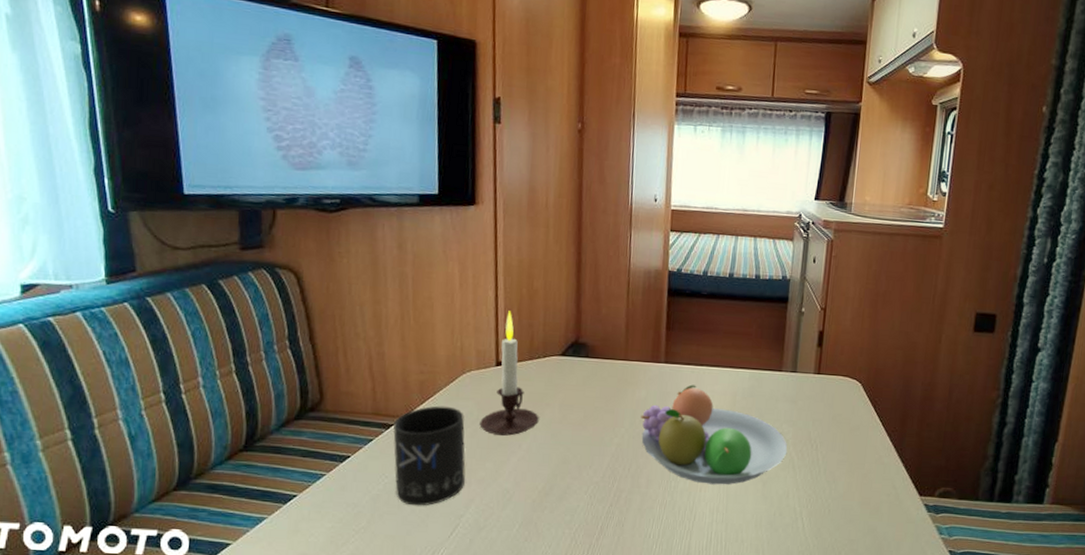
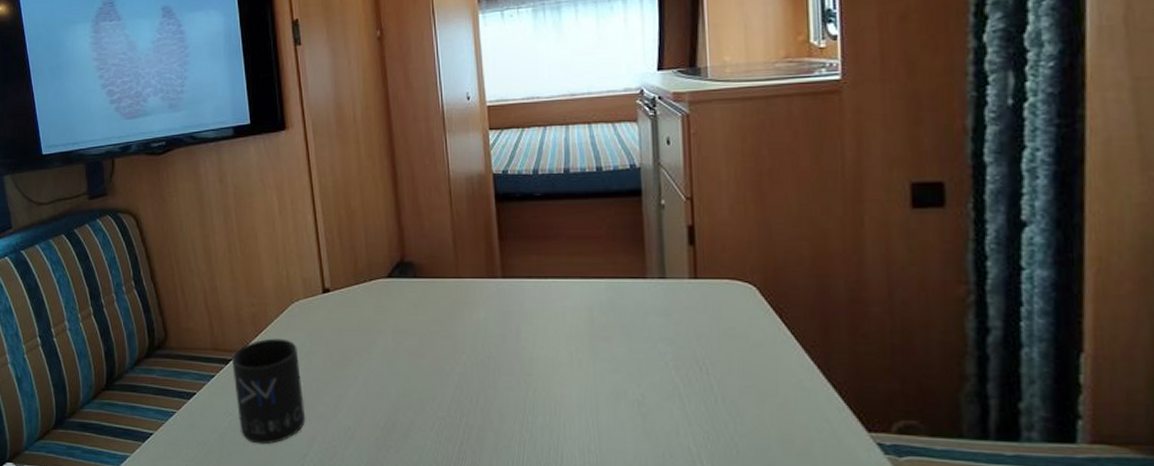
candle: present [479,311,539,436] -> none [313,234,373,368]
fruit bowl: present [641,384,788,485] -> none [482,301,669,420]

